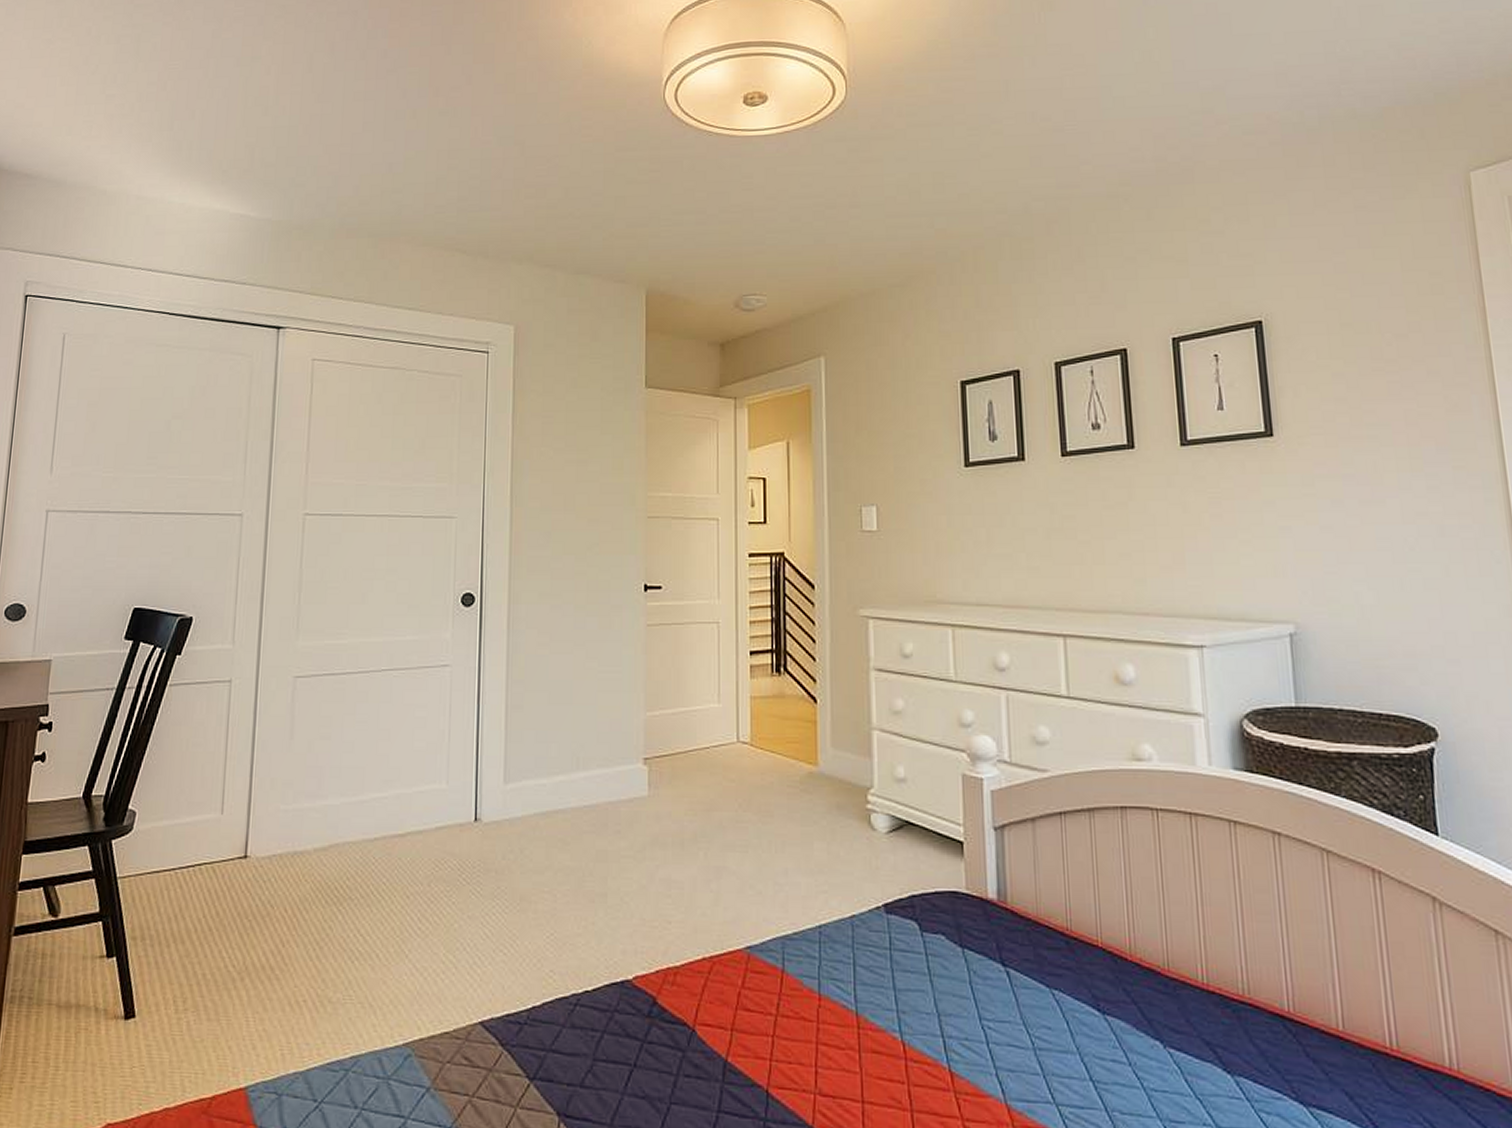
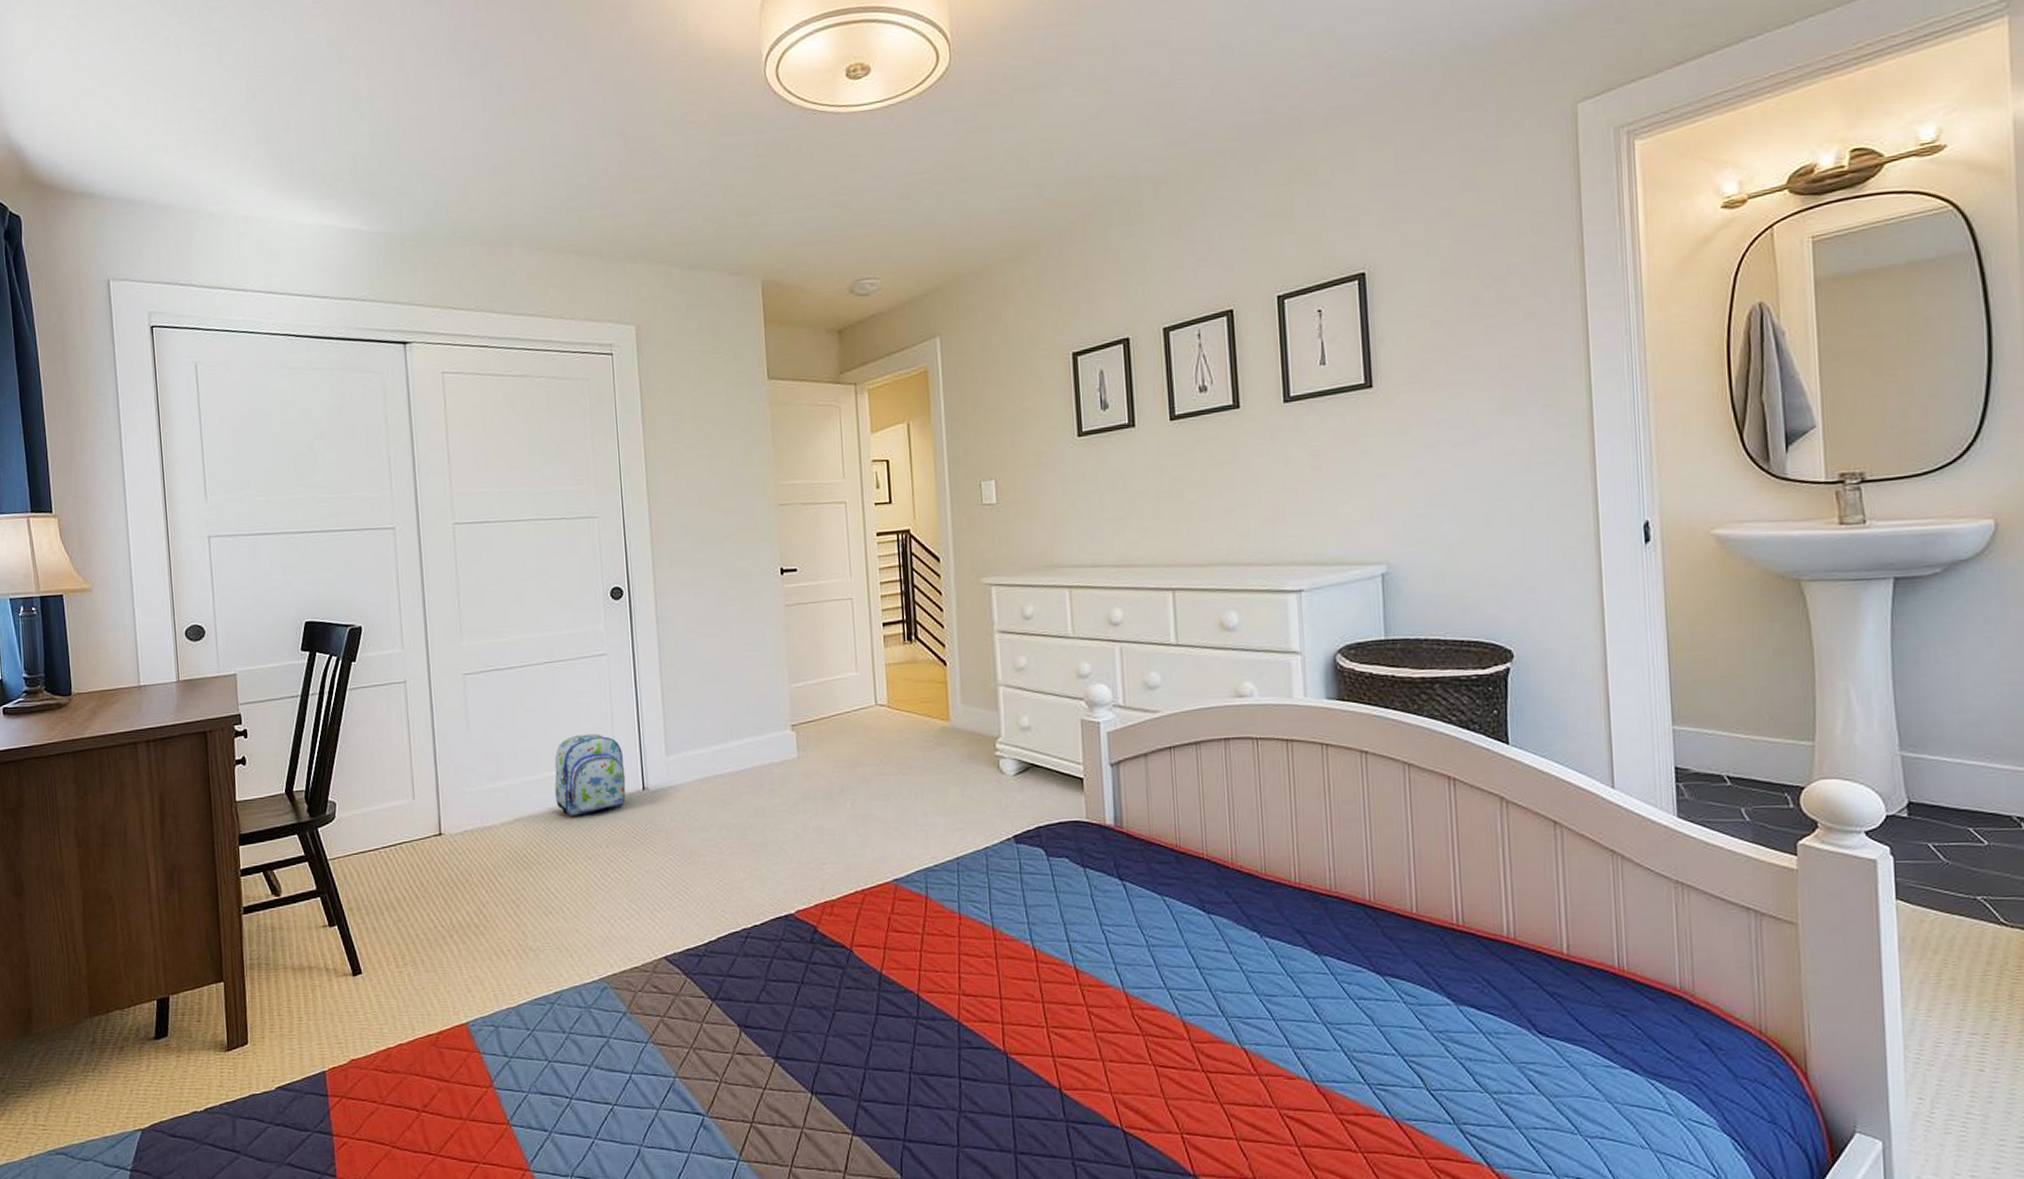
backpack: none [377,753,457,846] -> present [554,733,626,816]

